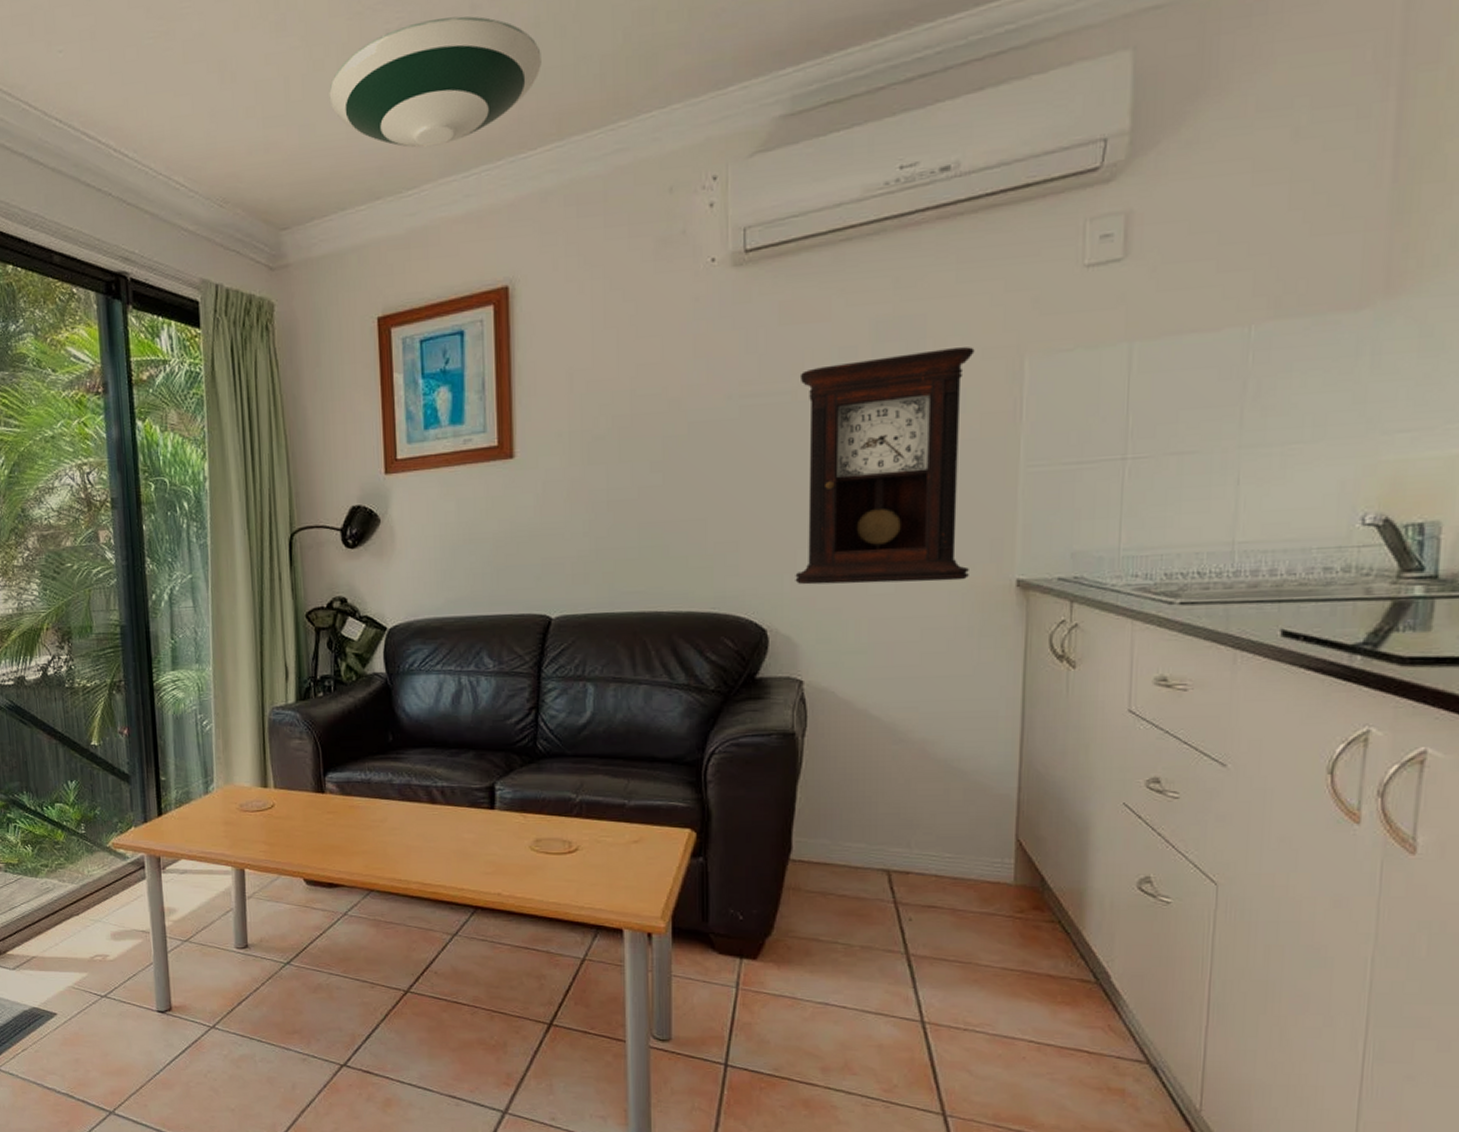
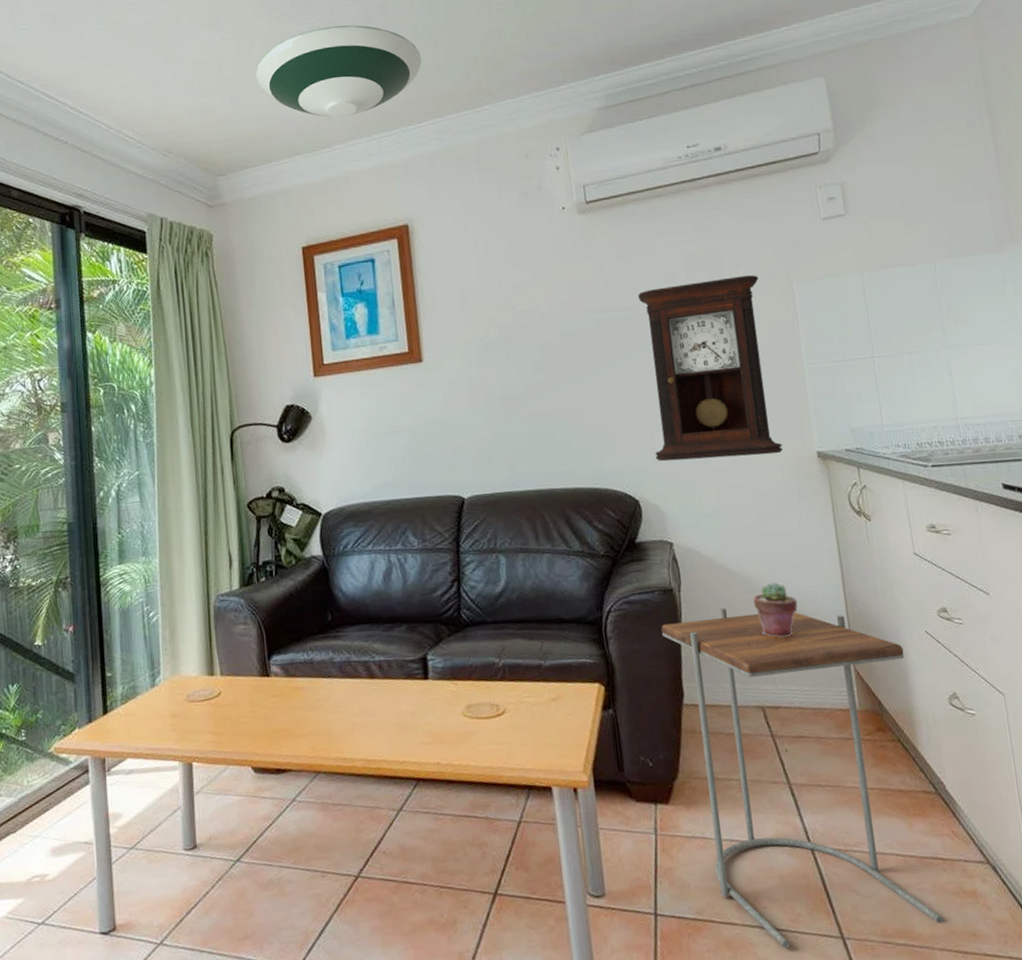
side table: none [773,758,1088,1116] -> present [661,607,943,949]
potted succulent: none [897,734,954,796] -> present [753,582,798,638]

